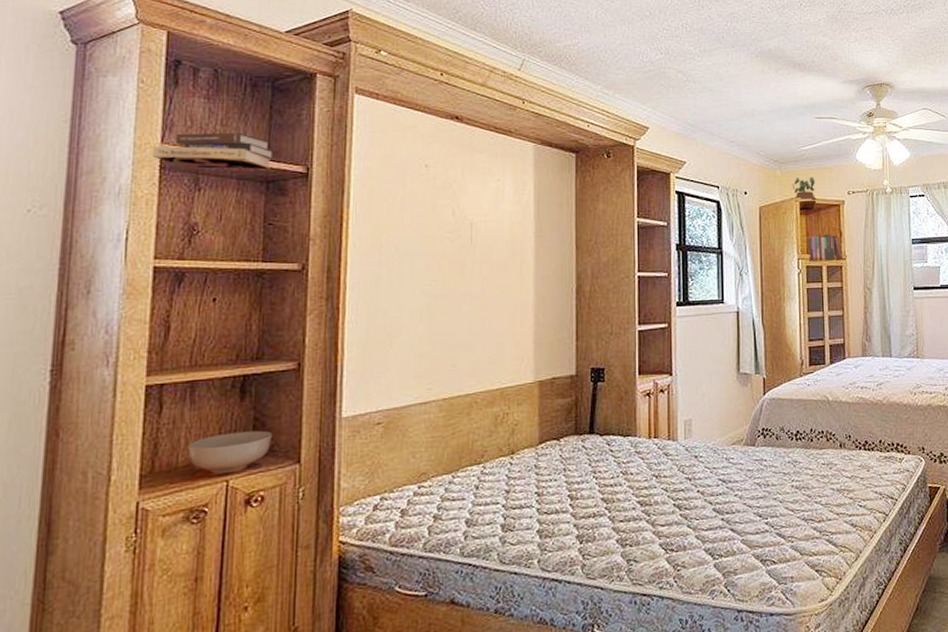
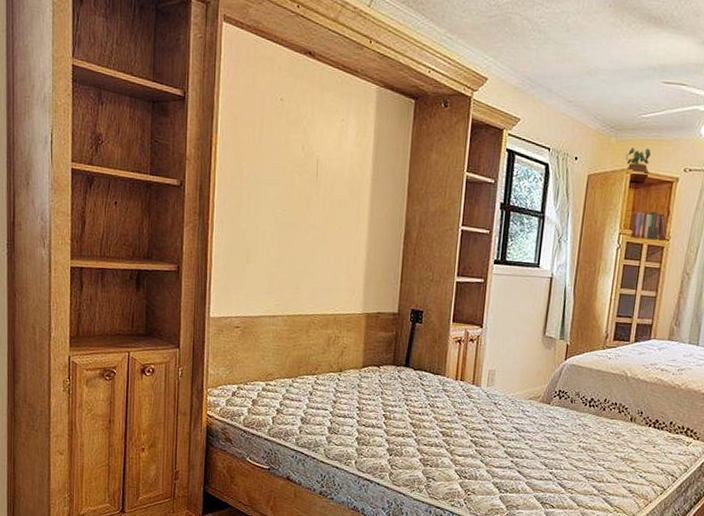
books: present [152,132,274,170] -> none [66,49,158,91]
bowl: present [188,430,273,475] -> none [101,314,160,347]

